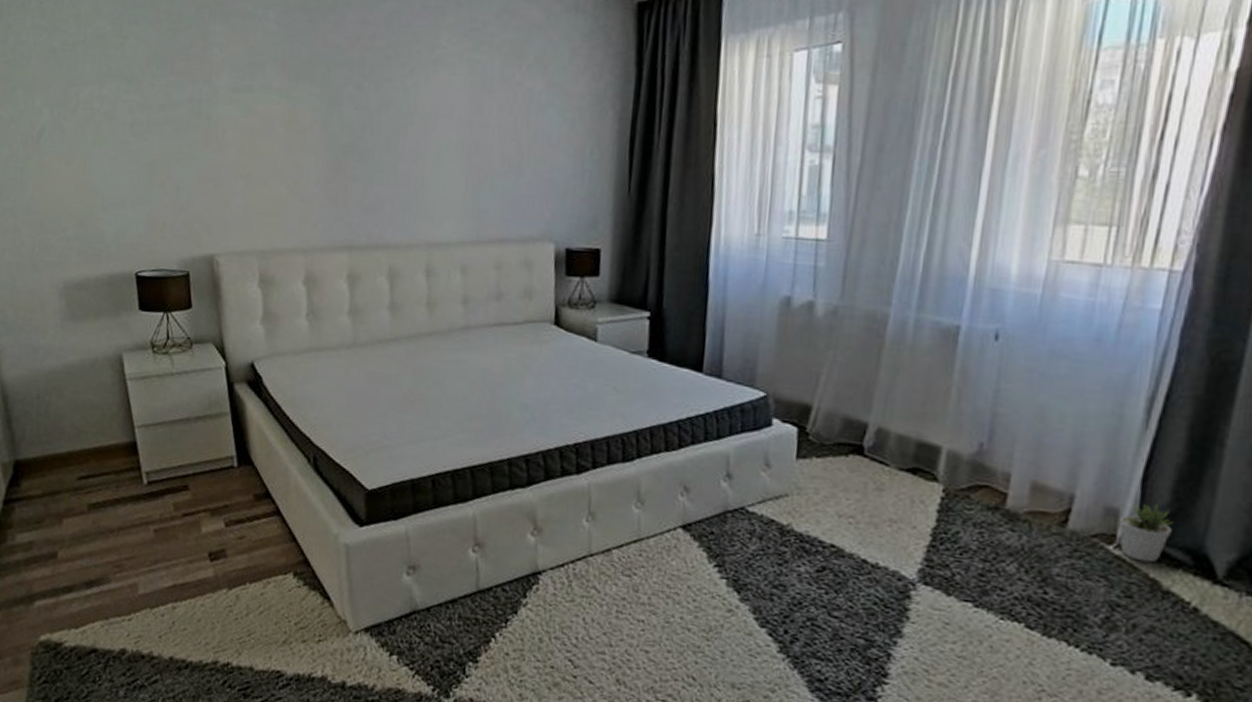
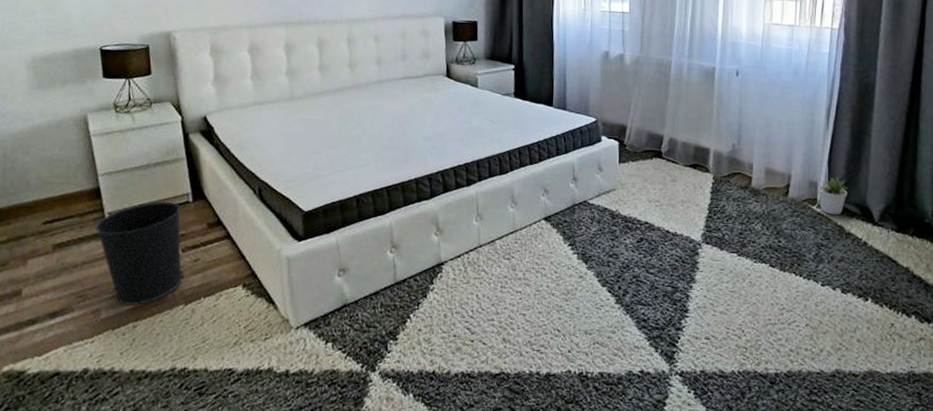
wastebasket: none [131,463,226,584] -> present [94,201,182,305]

